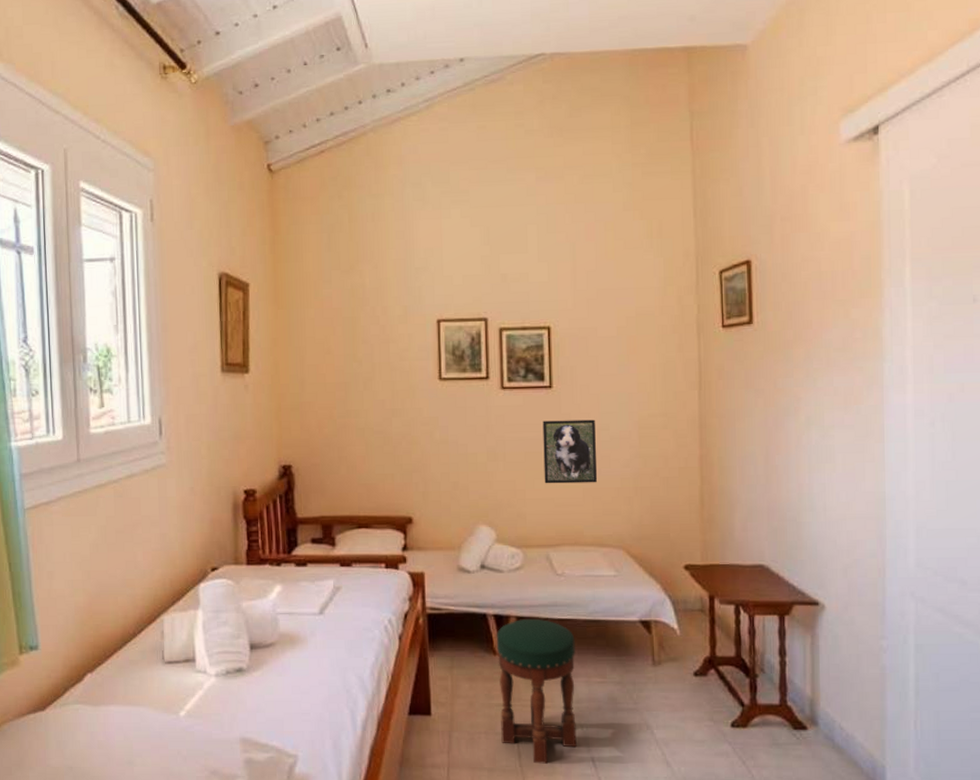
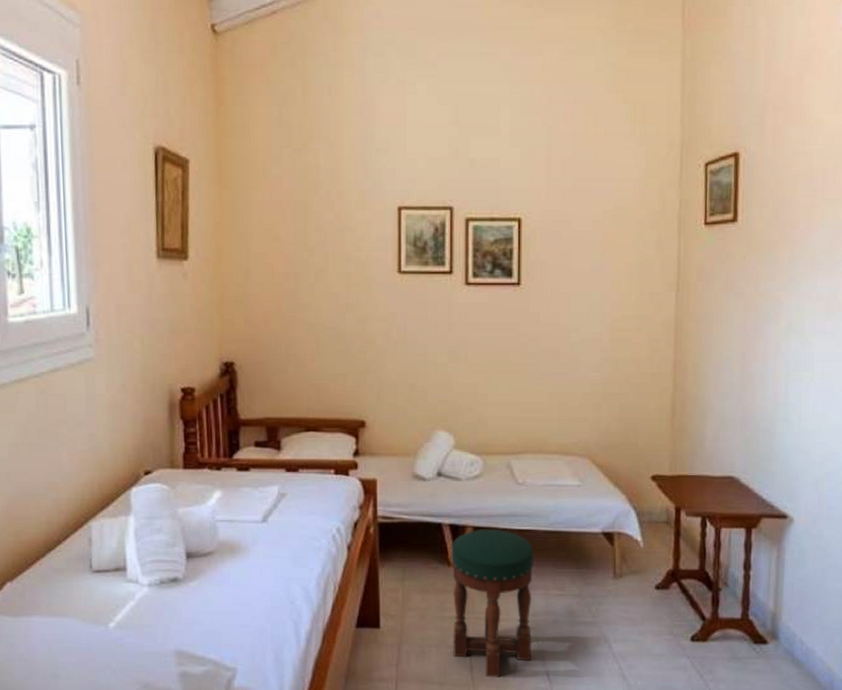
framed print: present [542,419,597,484] -> none [508,320,565,388]

